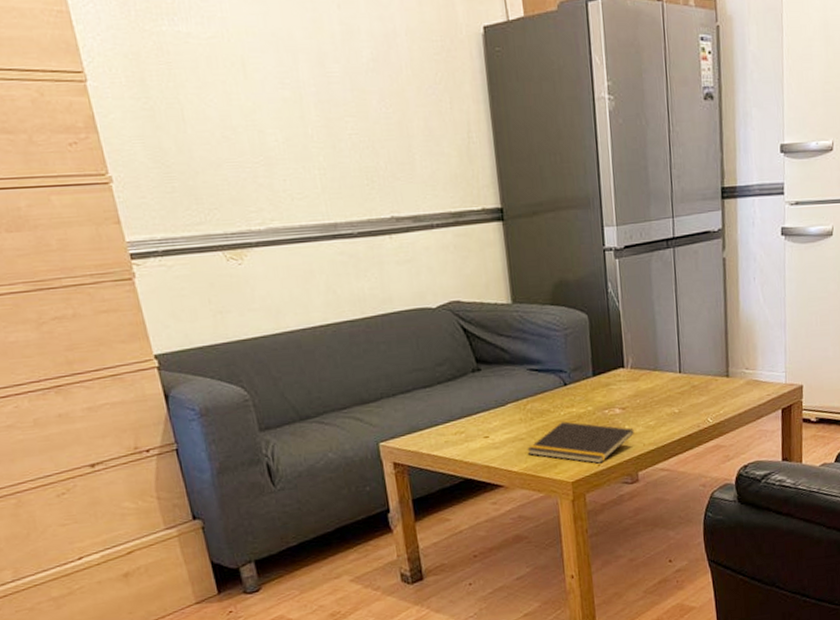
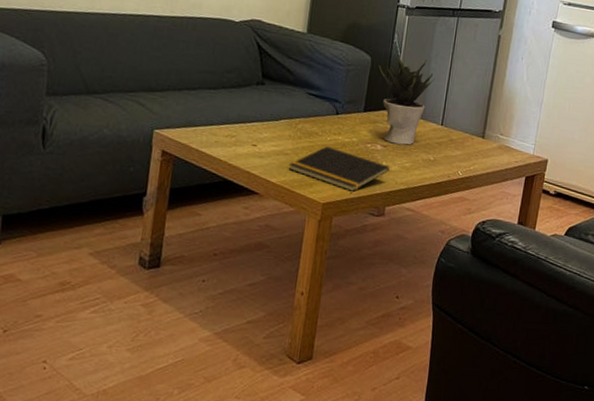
potted plant: none [598,302,663,404] -> present [379,56,436,145]

